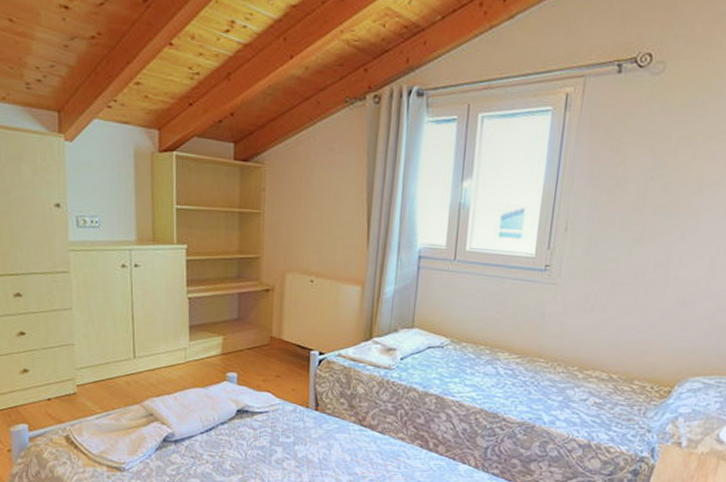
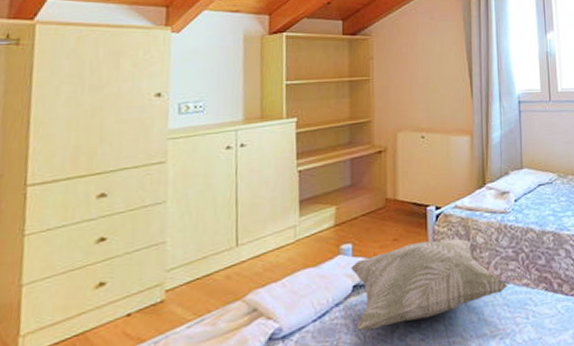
decorative pillow: none [235,382,384,450] -> present [351,238,508,331]

